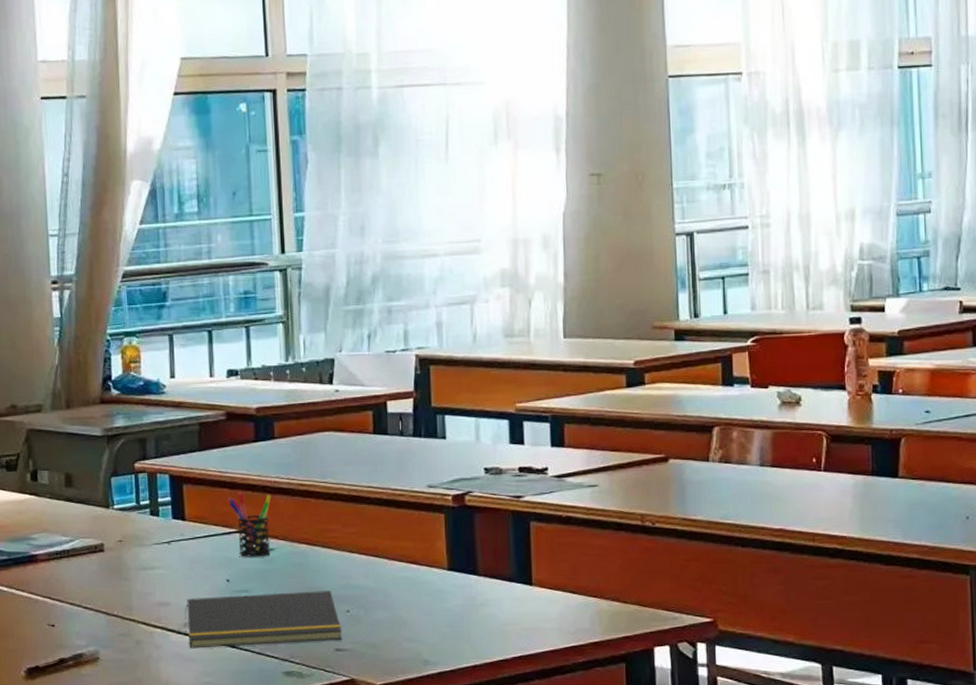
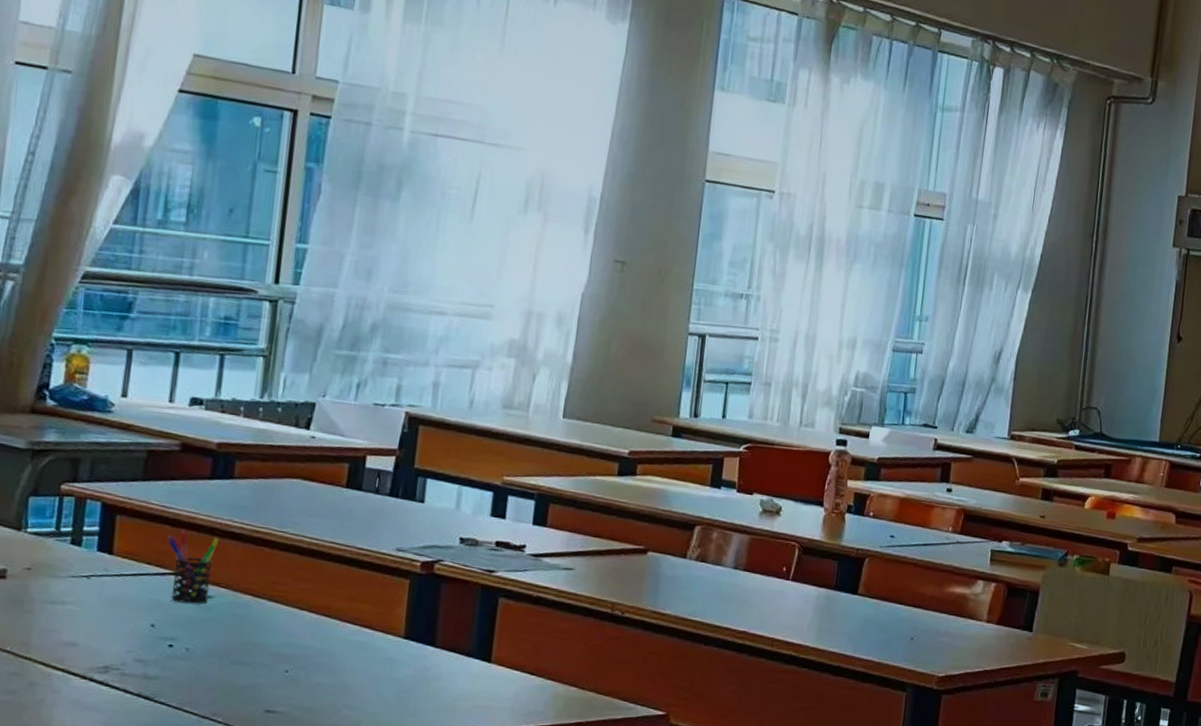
notepad: present [183,591,342,649] -> none [90,640,277,701]

